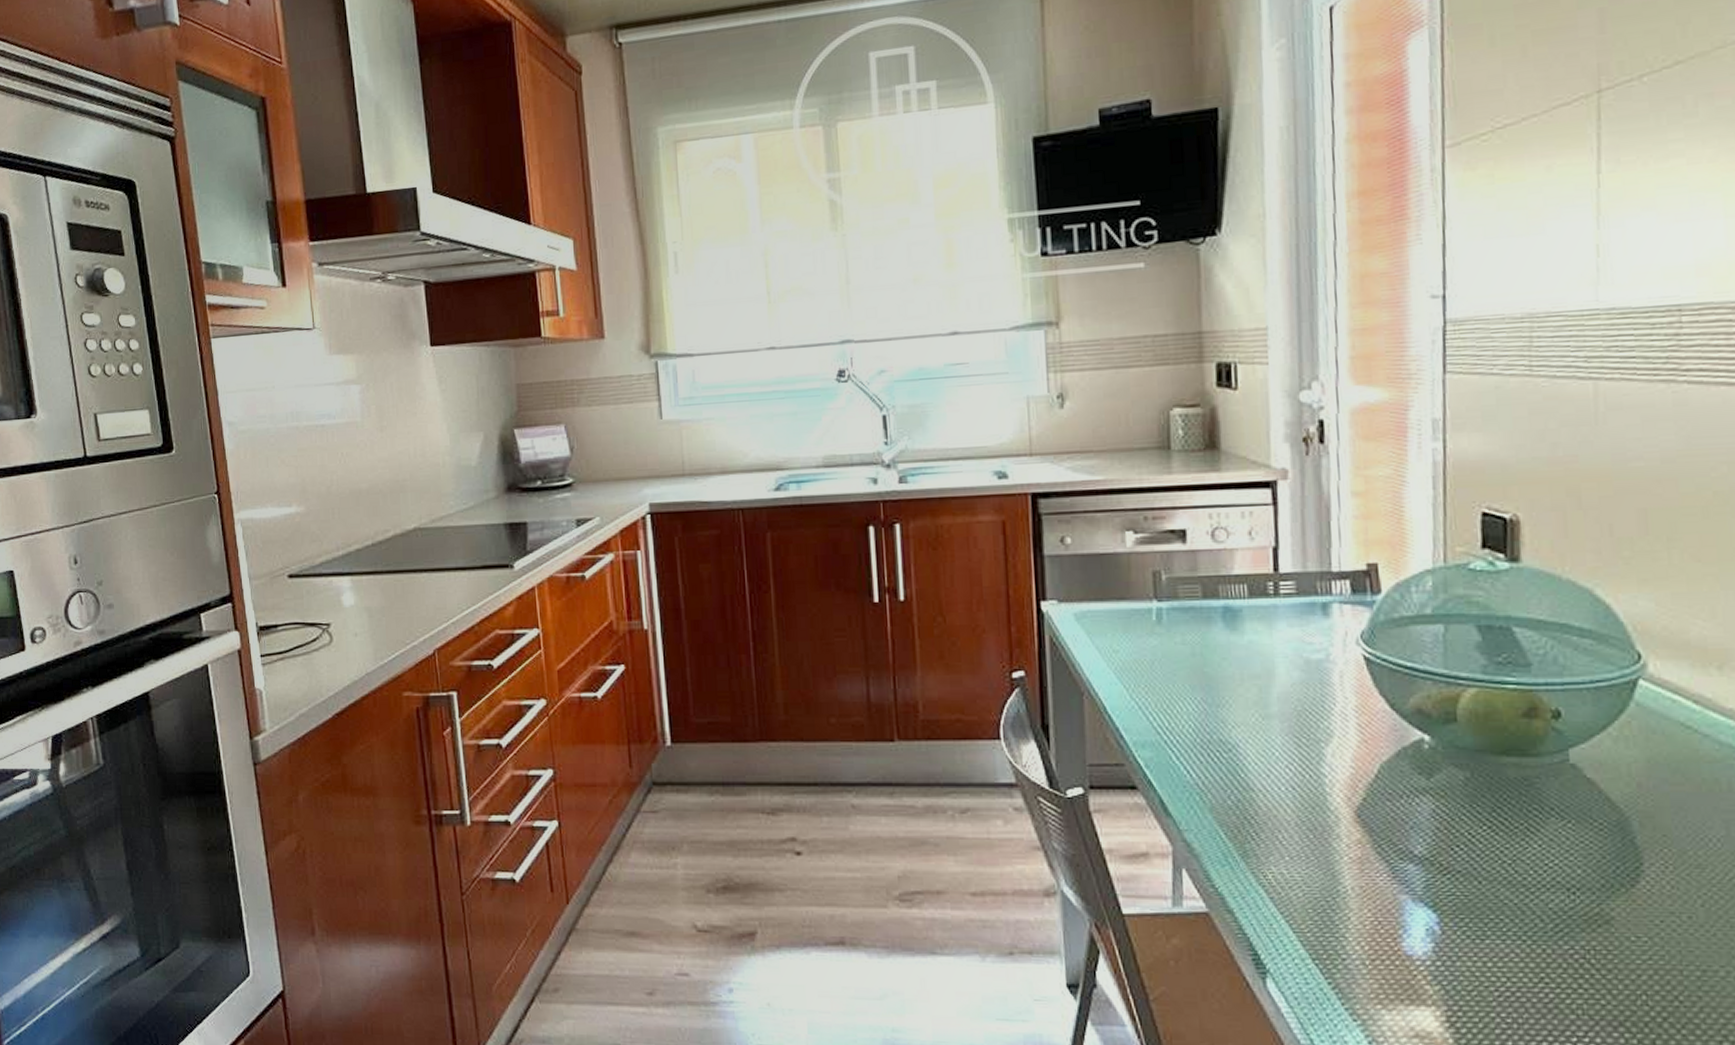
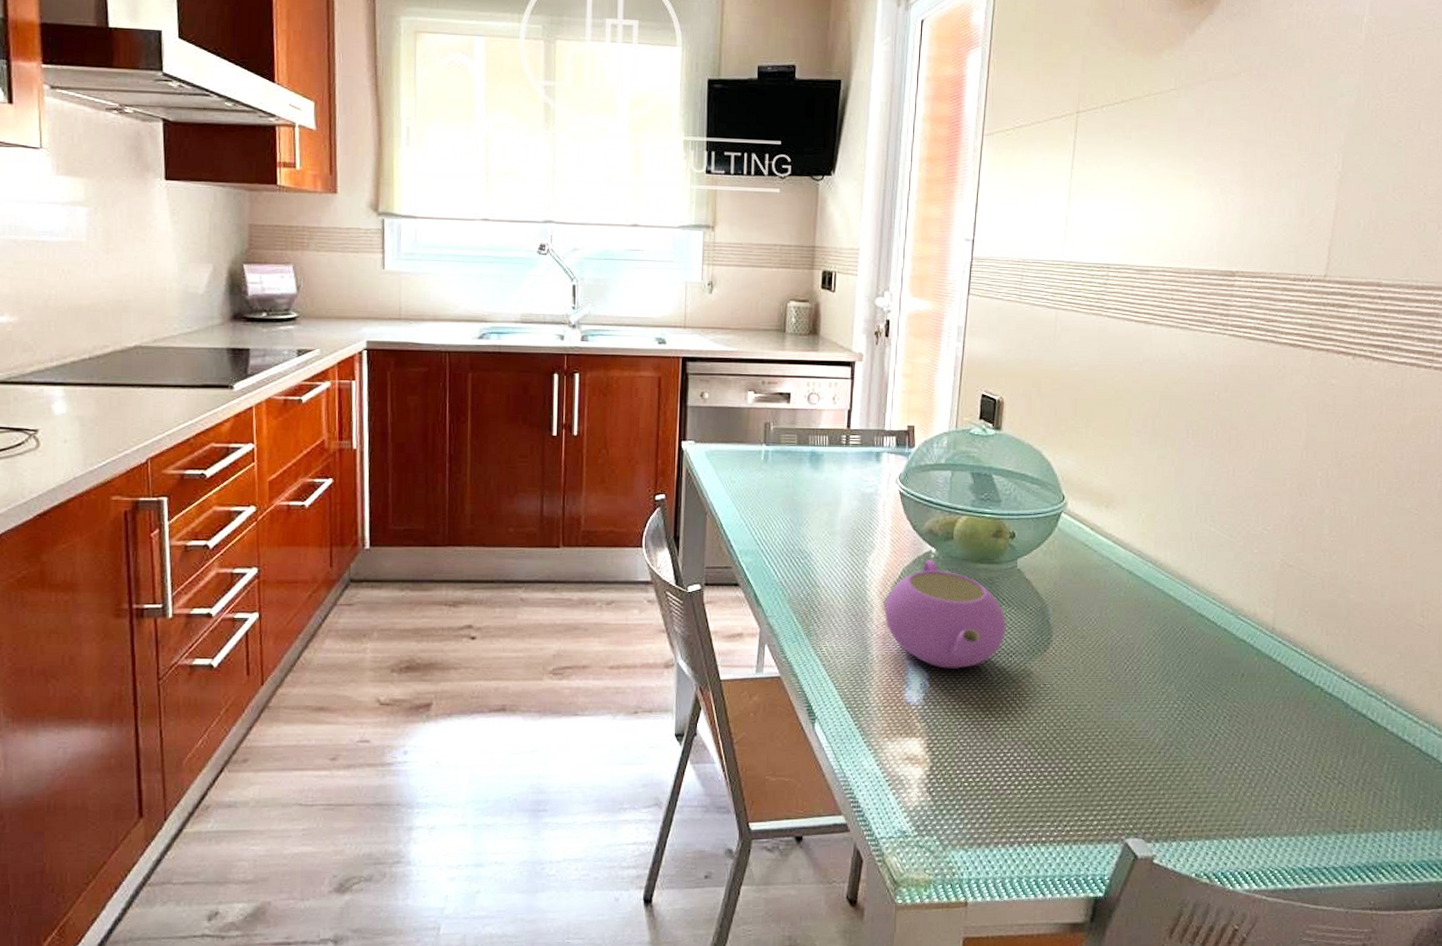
teapot: none [1356,751,1561,909] -> present [884,560,1006,669]

